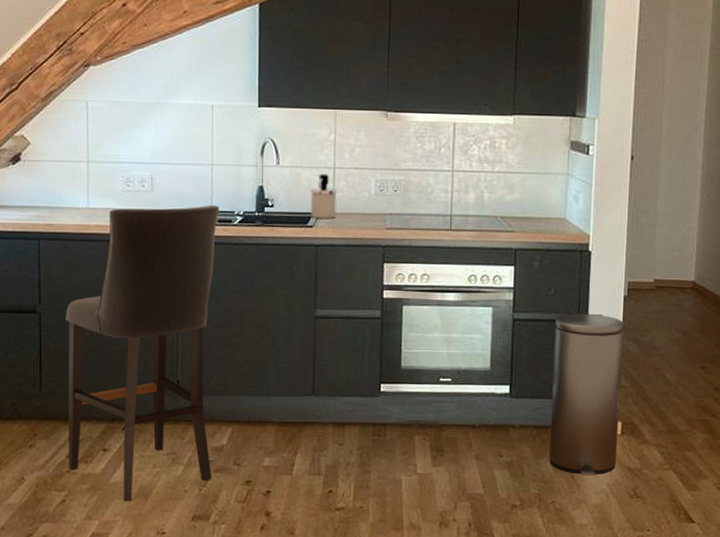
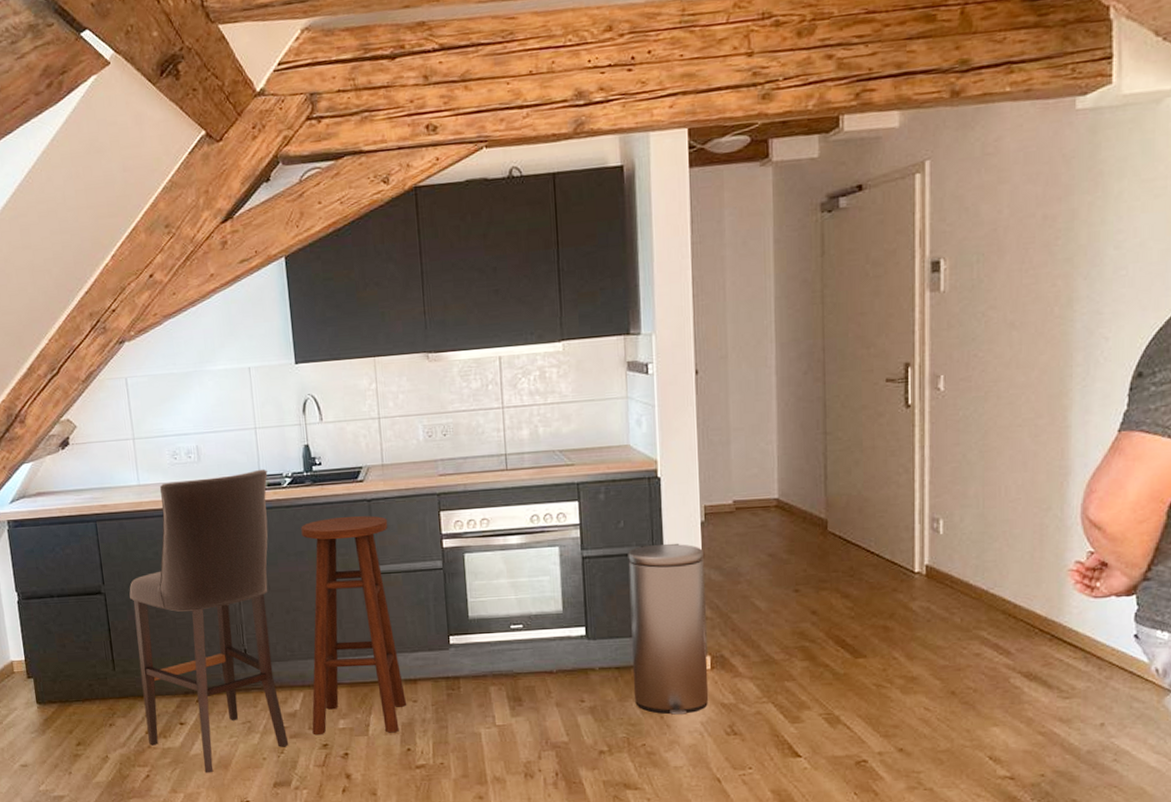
bar stool: none [237,259,333,474] -> present [301,516,407,735]
soap dispenser: present [310,174,338,219] -> none [356,425,386,473]

